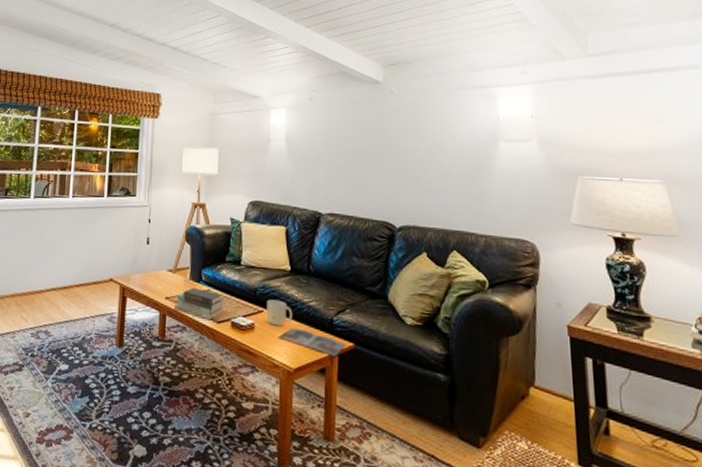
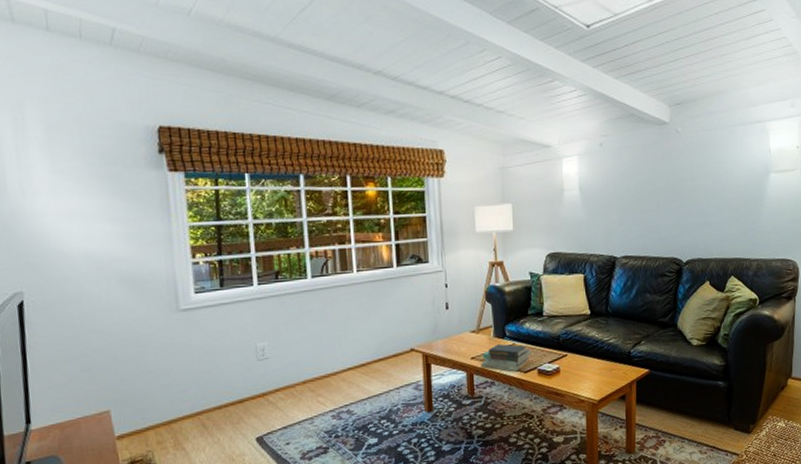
mug: present [266,299,293,327] -> none [570,343,595,366]
magazine: present [279,327,346,357] -> none [583,364,643,384]

